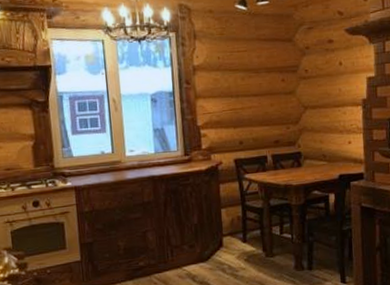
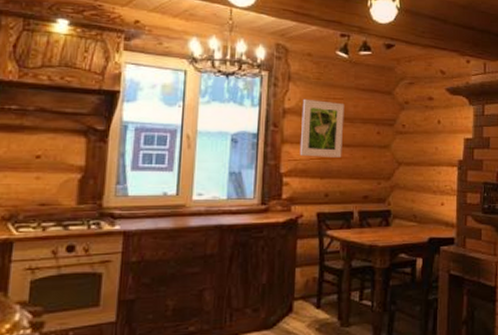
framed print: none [209,54,251,109] -> present [299,98,345,158]

